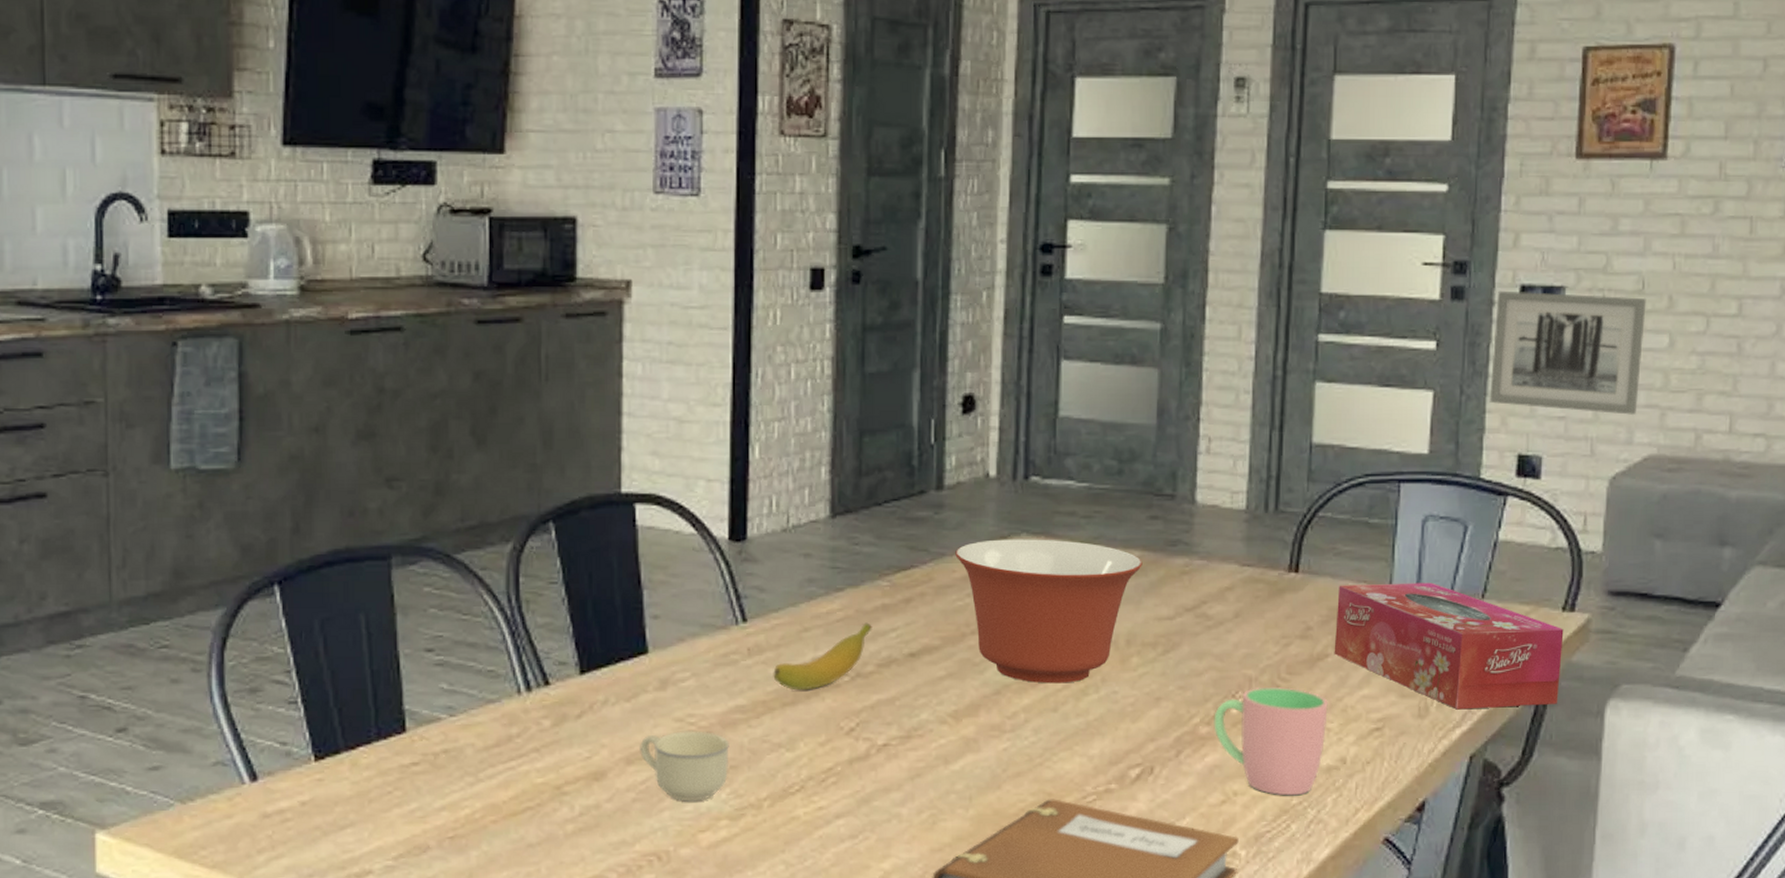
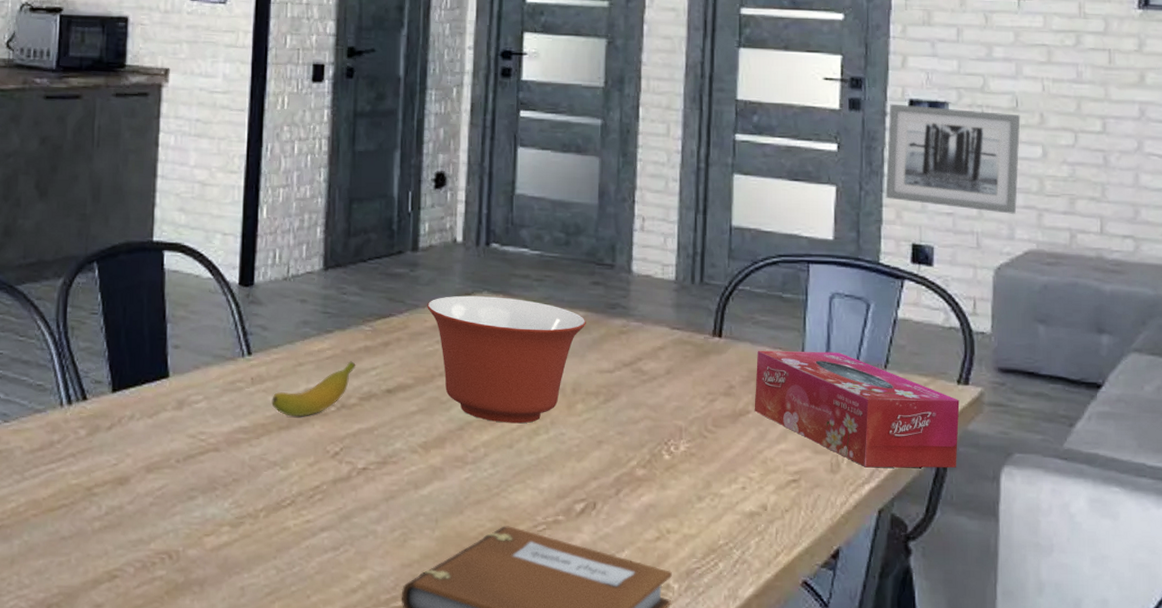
cup: present [640,730,729,802] -> none [158,446,233,509]
cup: present [1214,686,1328,796] -> none [649,436,750,537]

